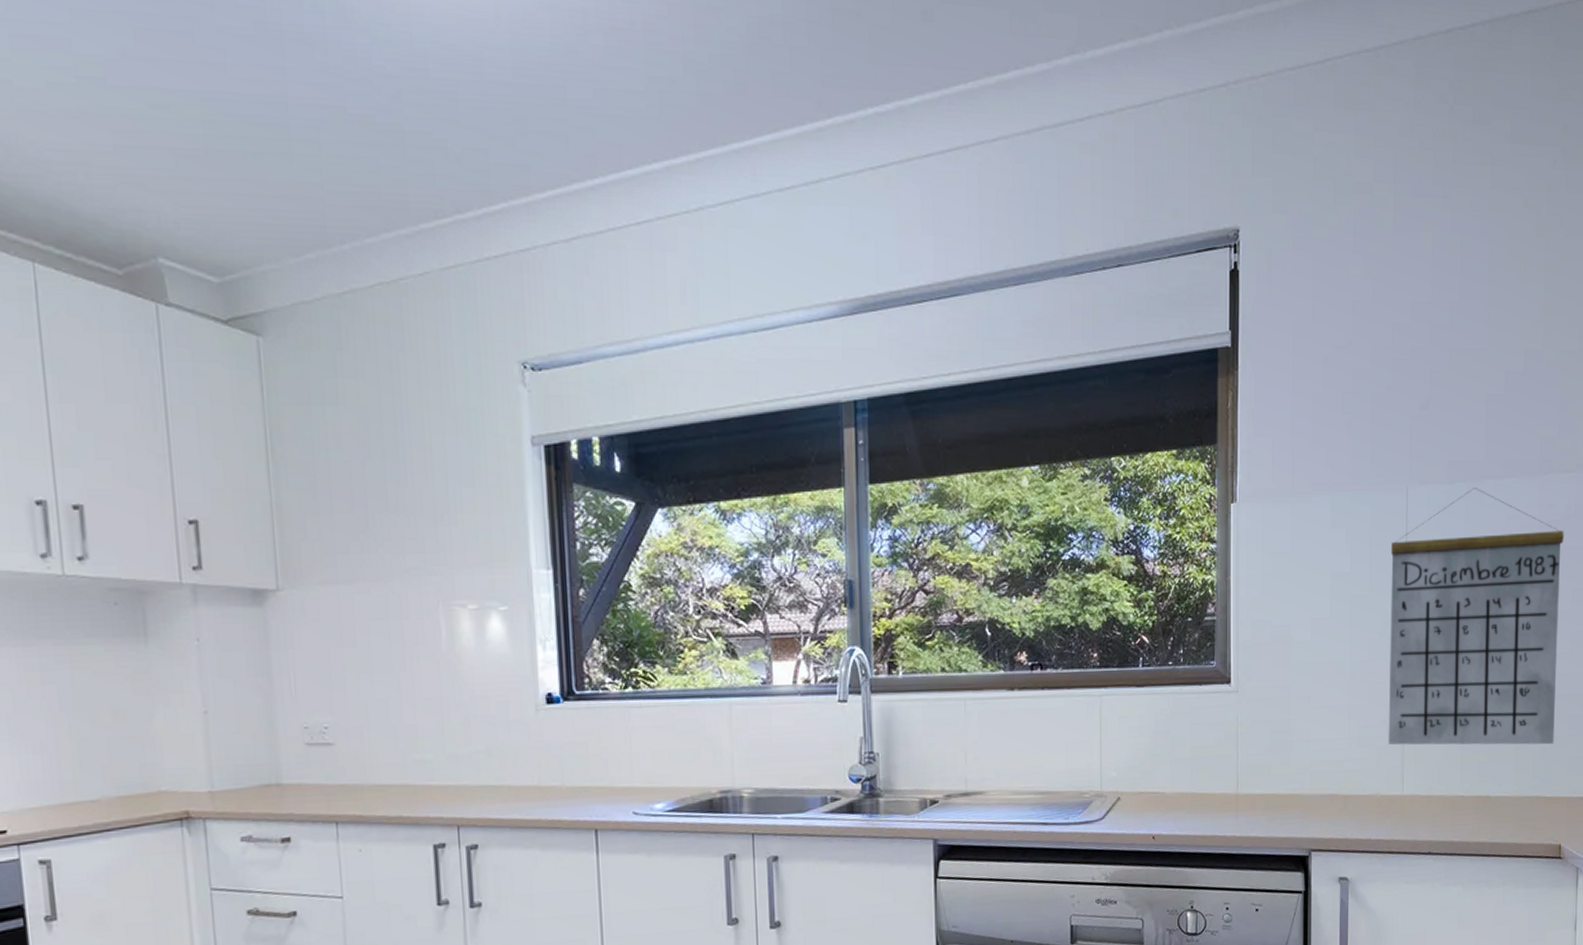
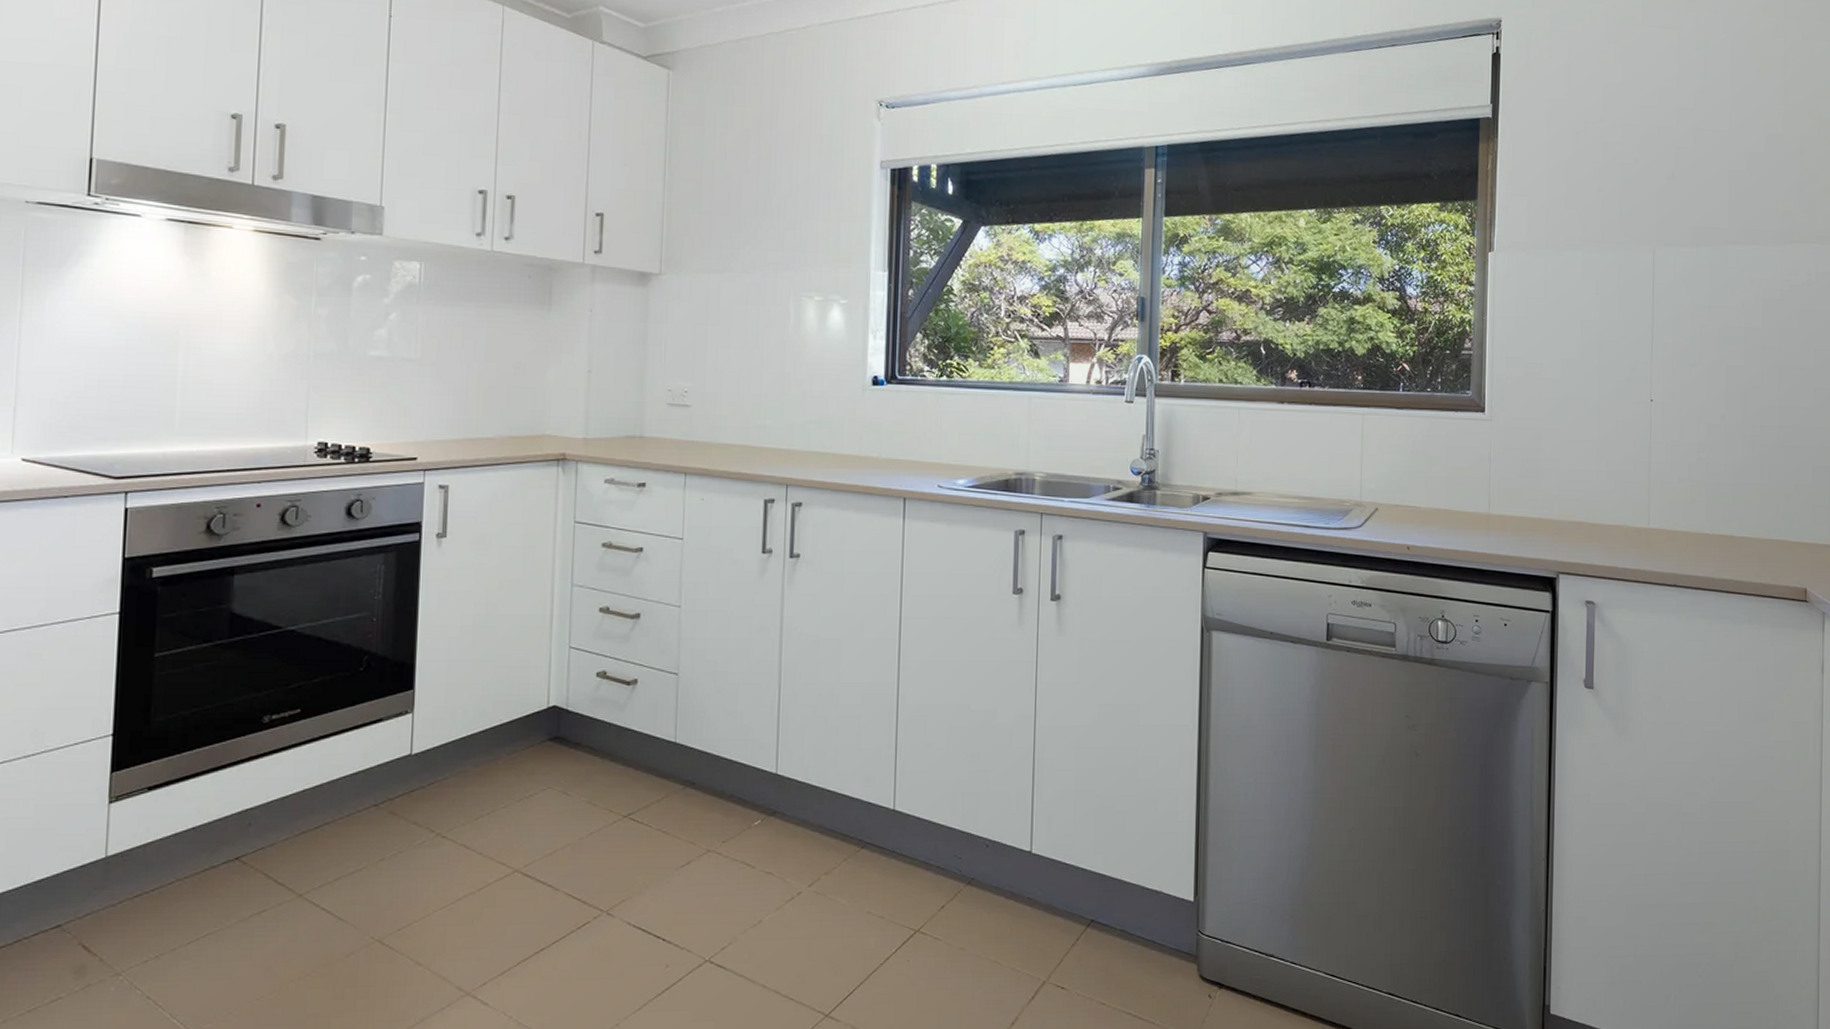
calendar: present [1388,488,1564,745] -> none [1634,252,1805,492]

